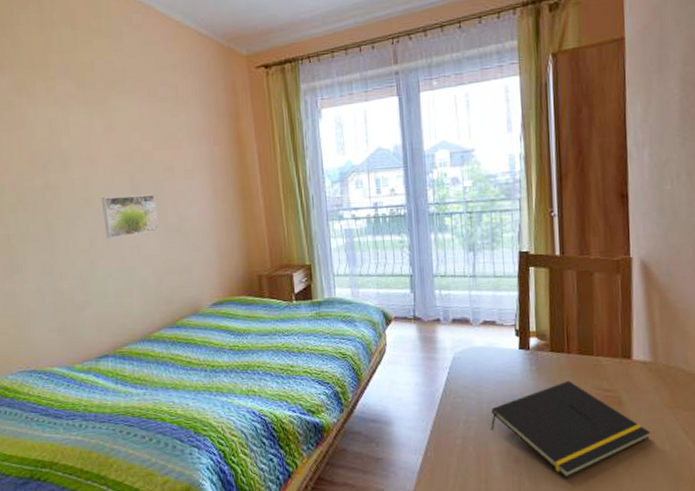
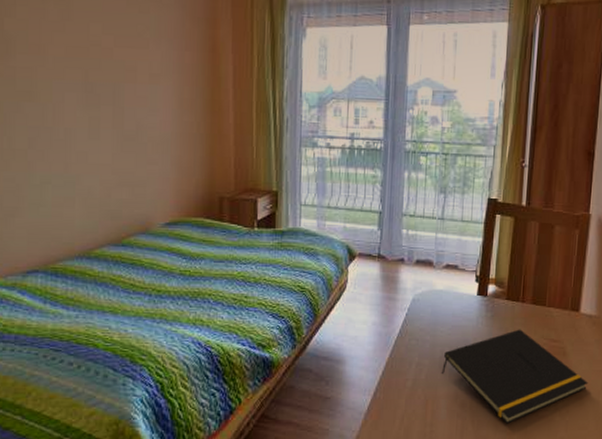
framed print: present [102,194,159,239] -> none [48,93,112,140]

